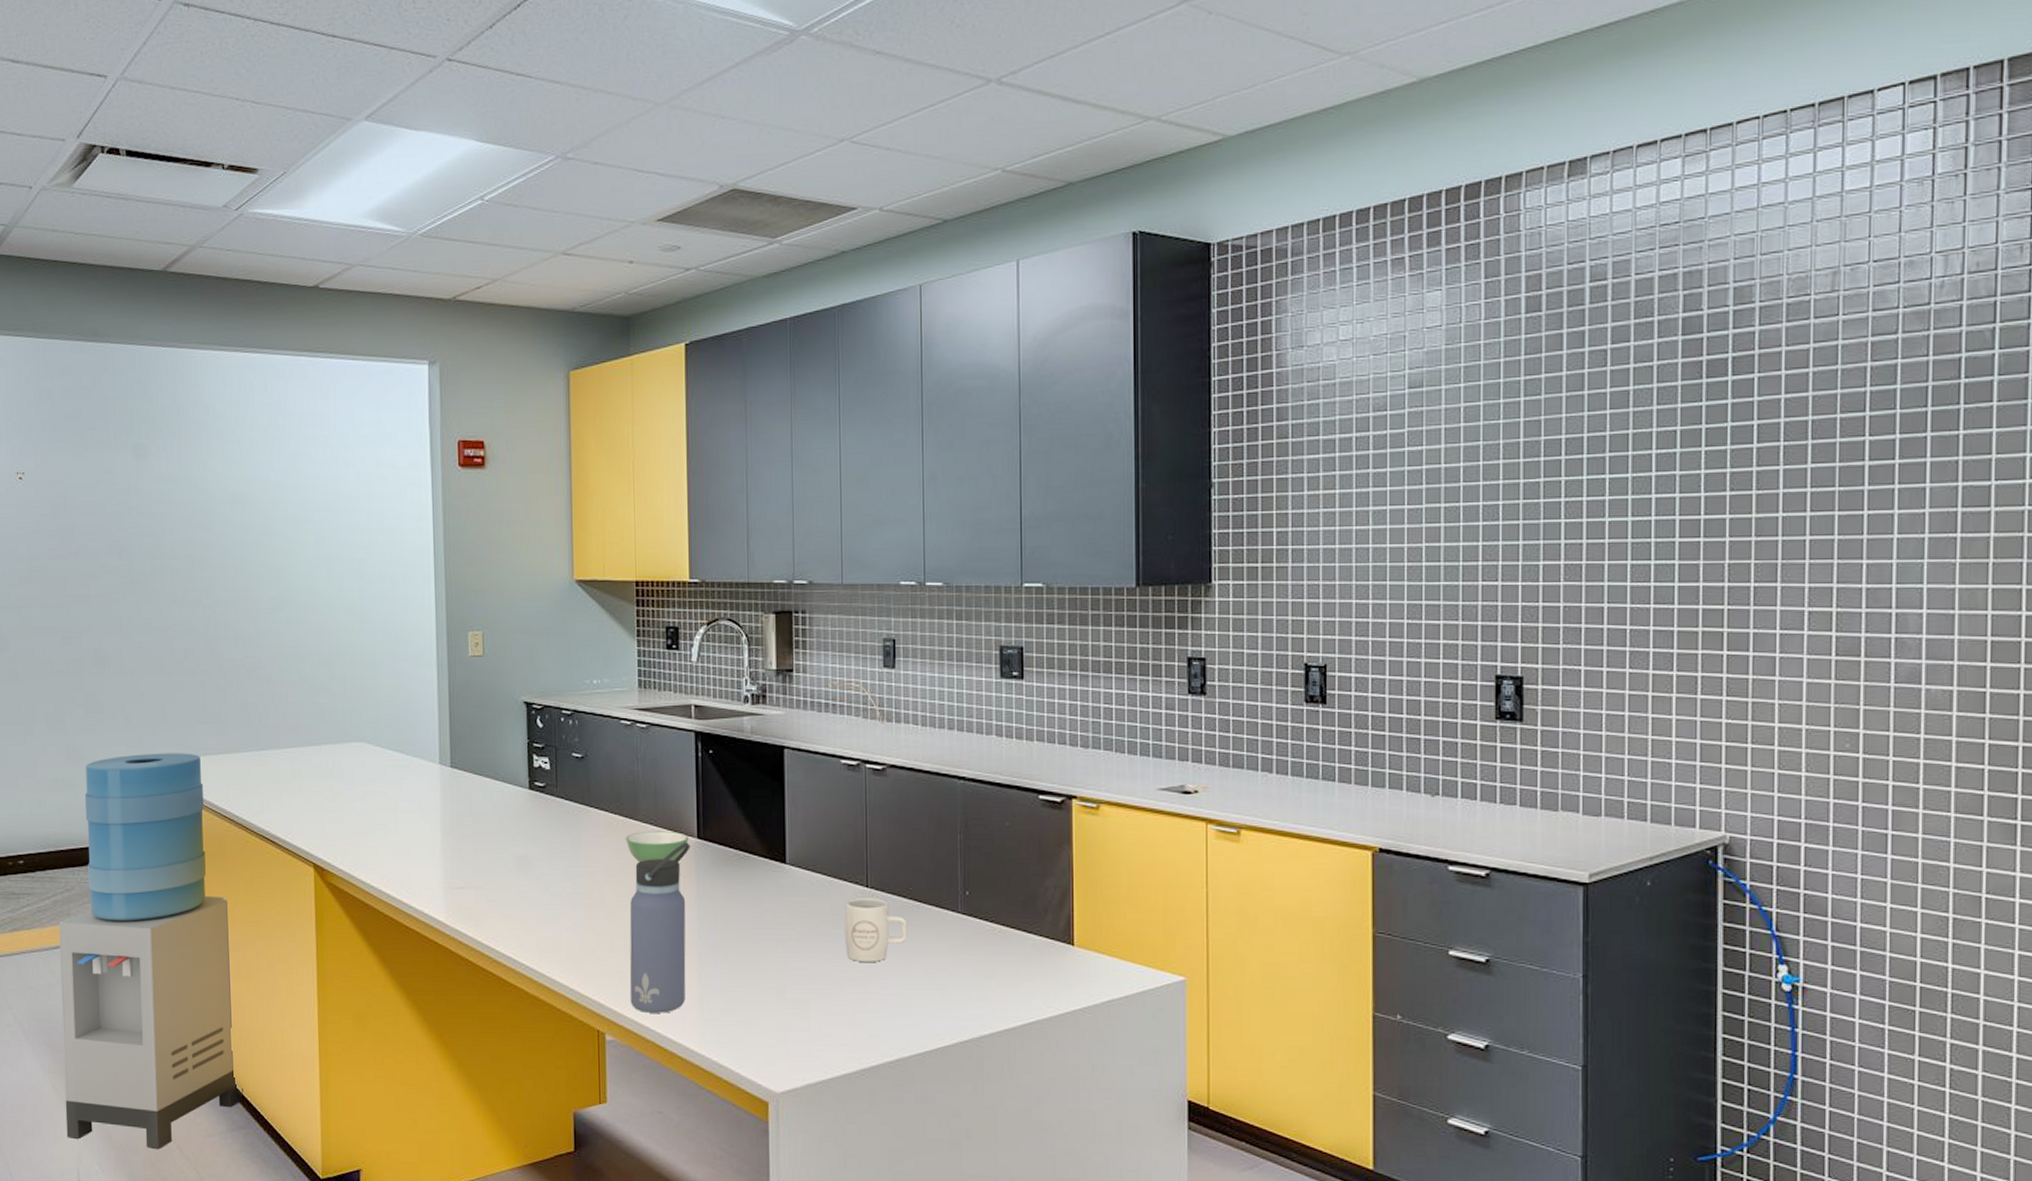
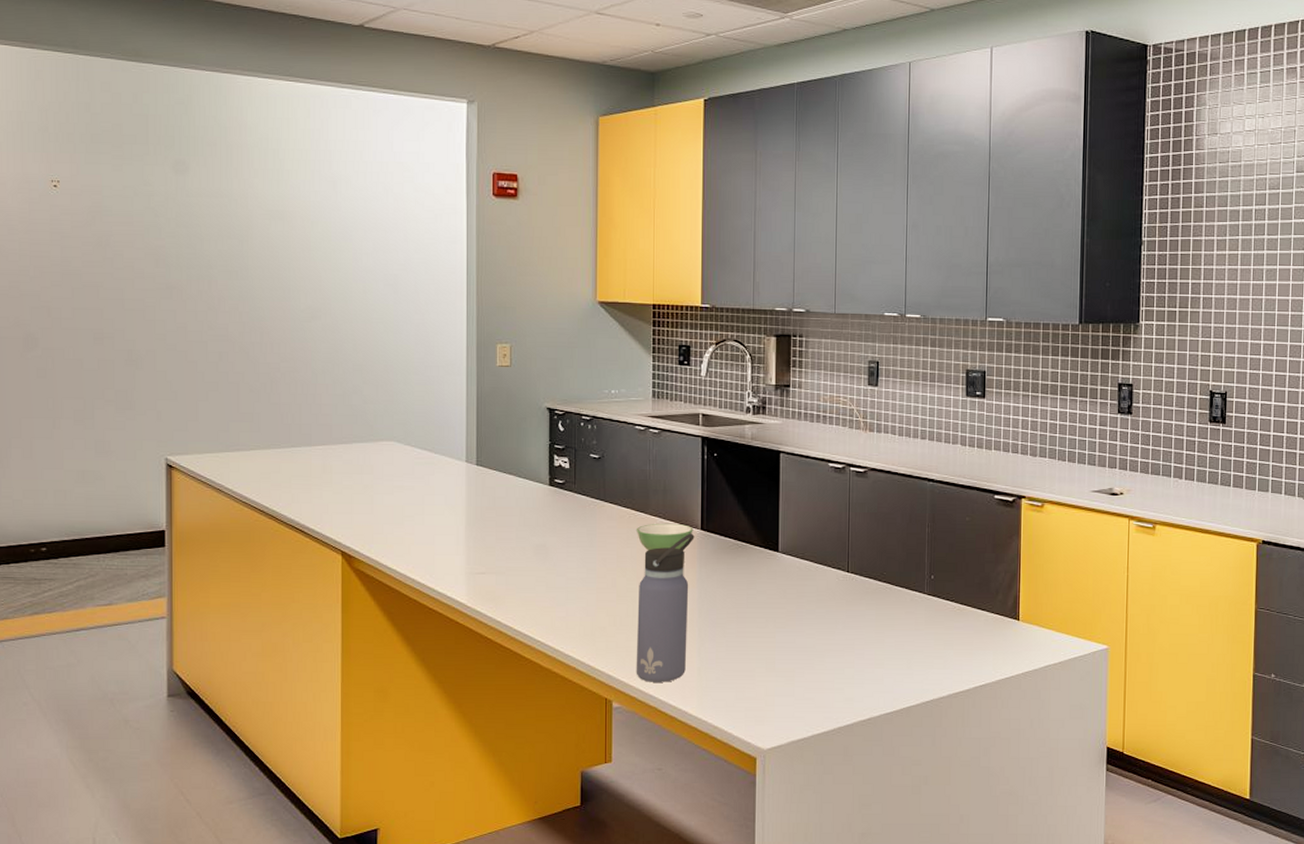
water cooler: present [59,753,242,1149] -> none [81,448,264,816]
mug: present [844,897,908,963] -> none [827,581,882,637]

